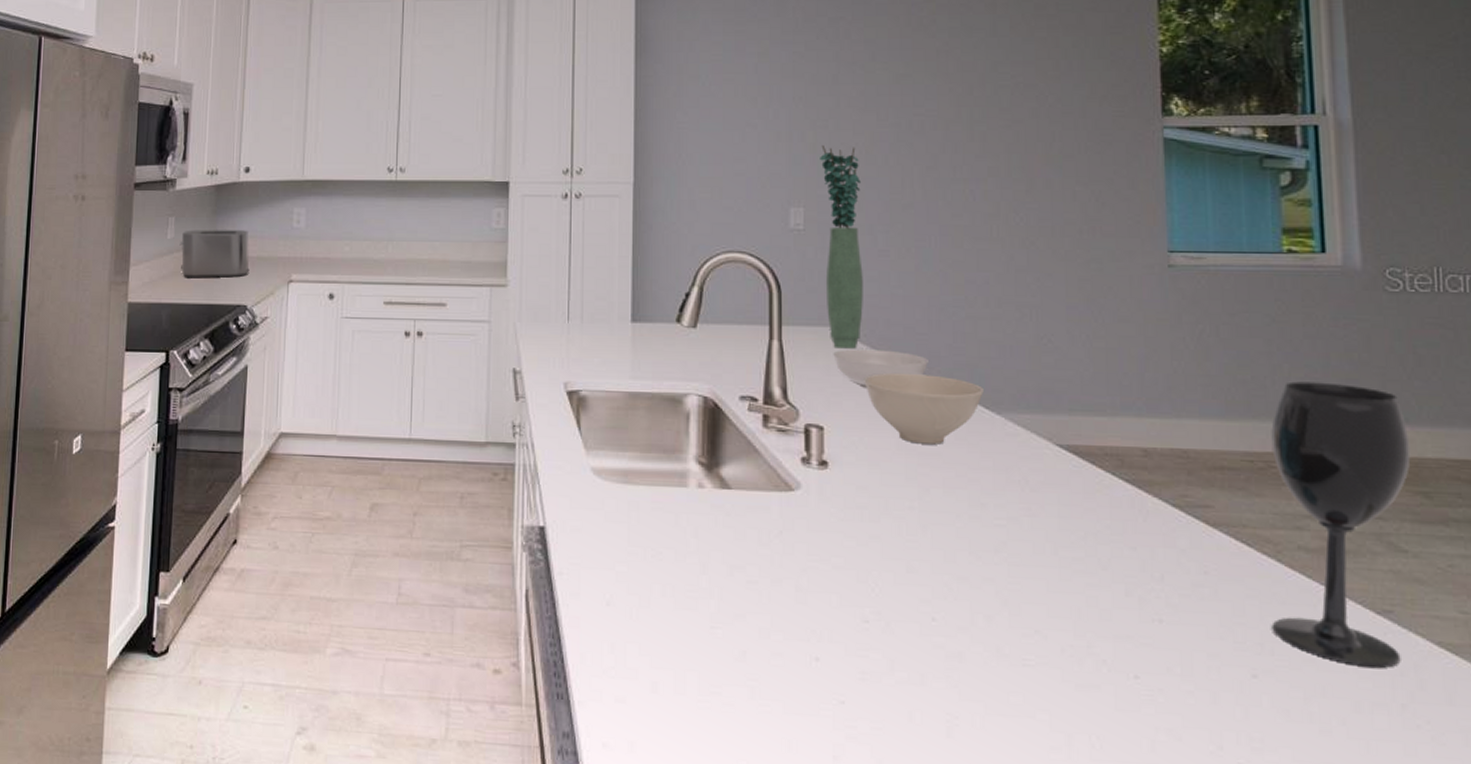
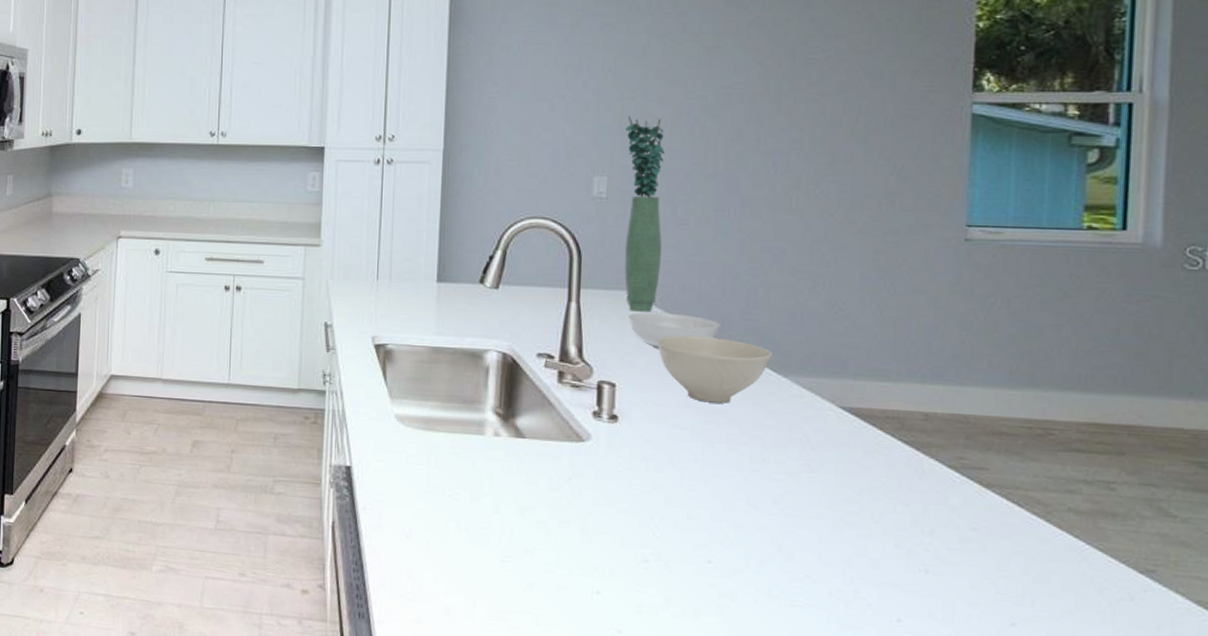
toaster: present [179,230,250,278] -> none [17,187,82,233]
wine glass: present [1271,381,1411,668] -> none [1034,354,1192,622]

